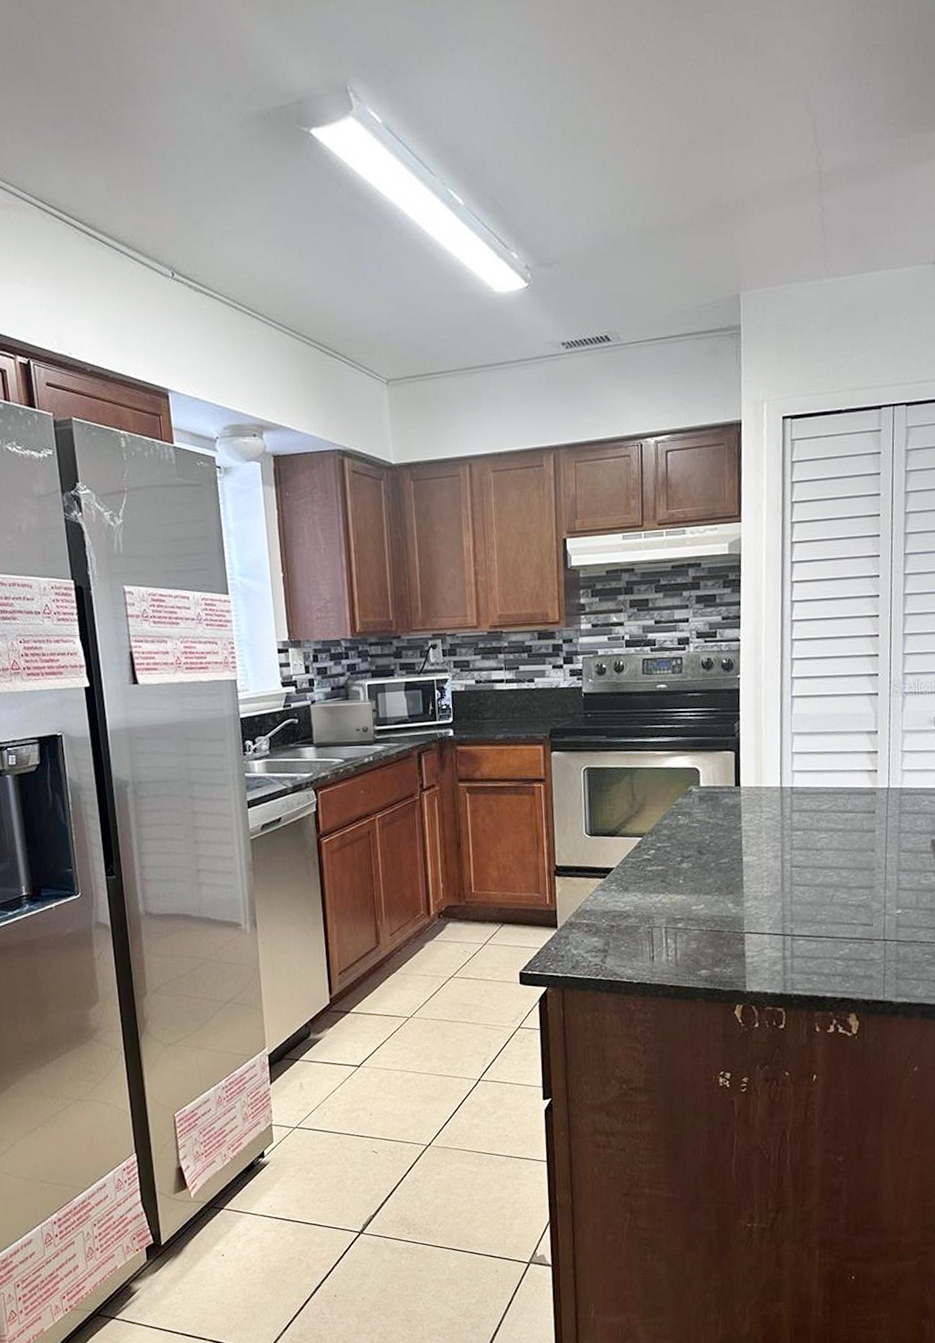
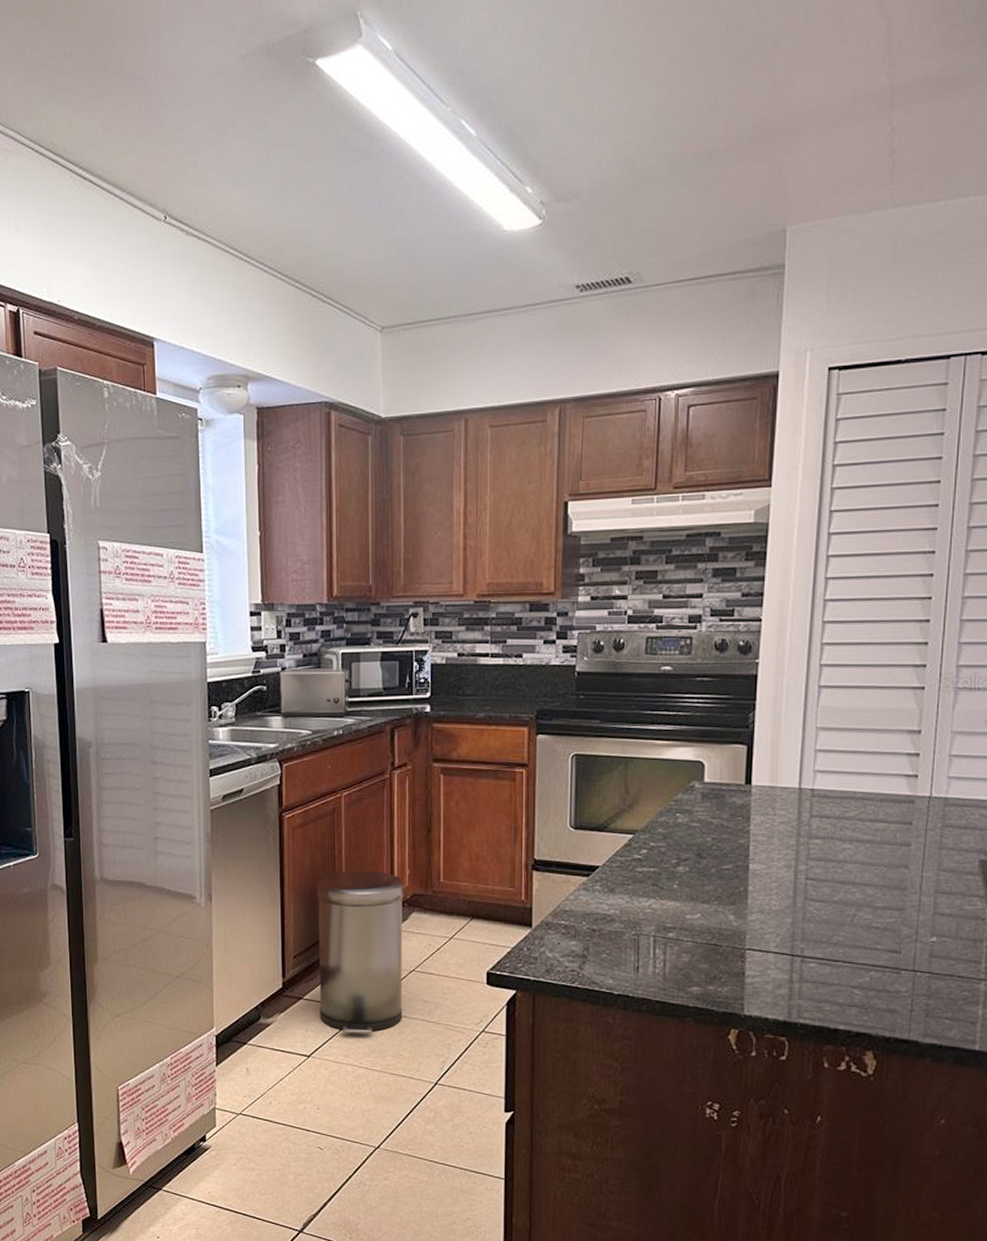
pedal bin: none [357,886,445,1042] -> present [316,870,403,1034]

